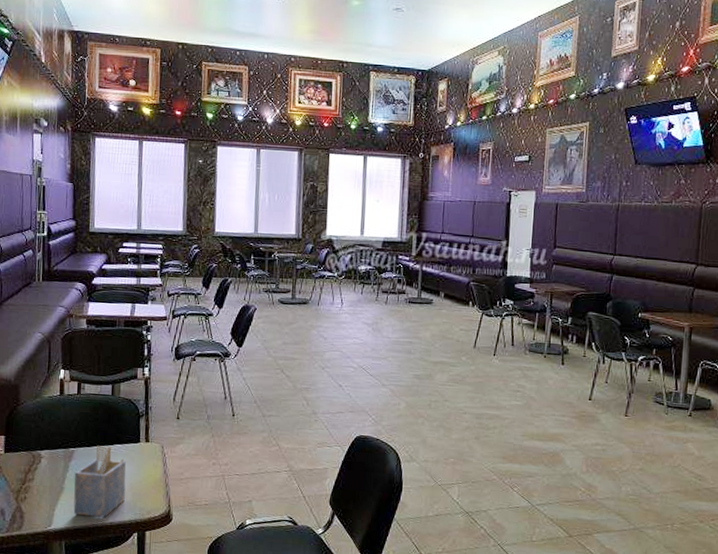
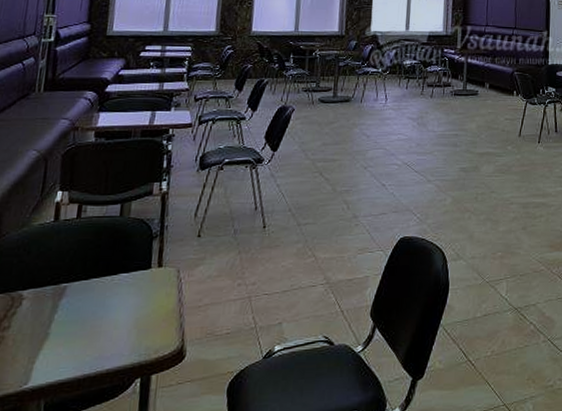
napkin holder: present [73,445,126,518] -> none [59,277,132,366]

